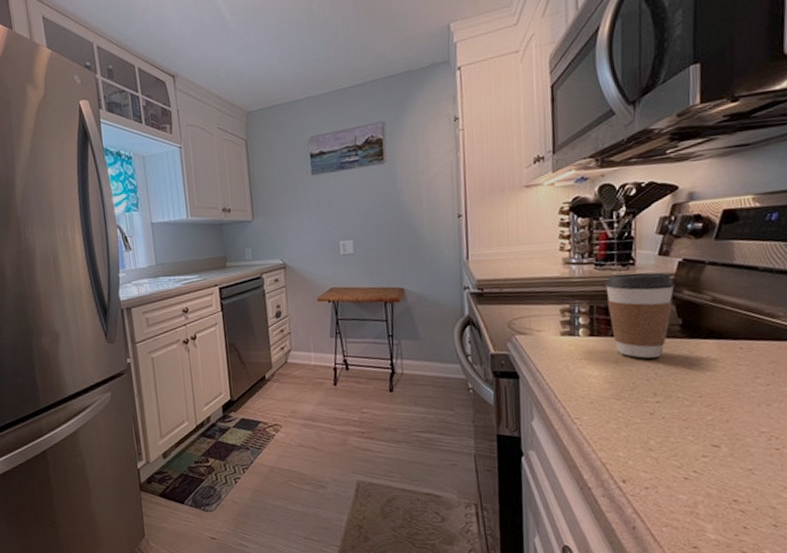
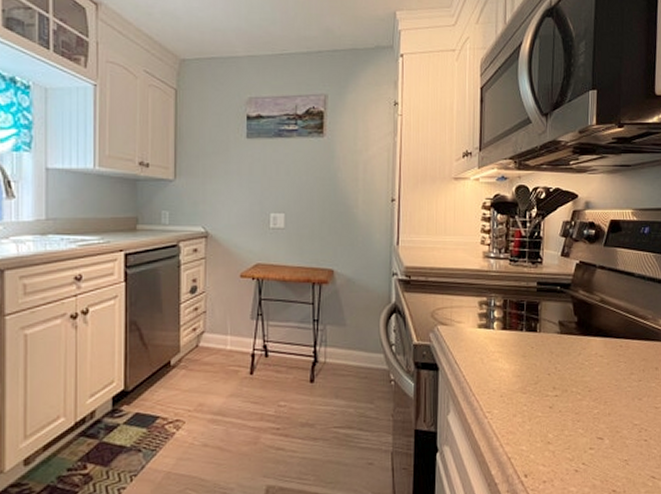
coffee cup: present [605,272,675,359] -> none [518,271,573,353]

